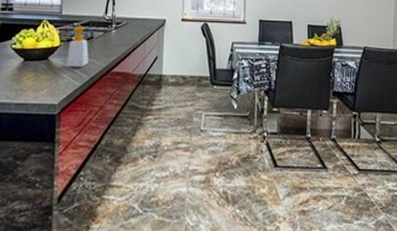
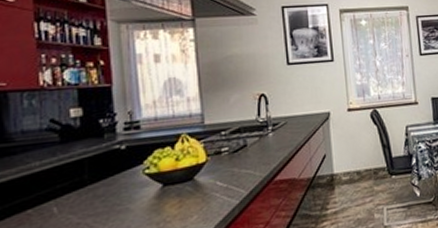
soap bottle: present [66,25,89,67] -> none [217,134,246,184]

